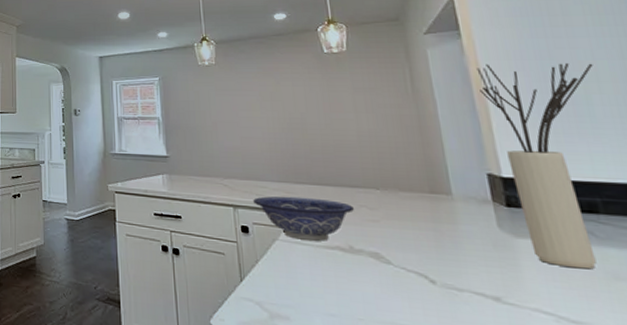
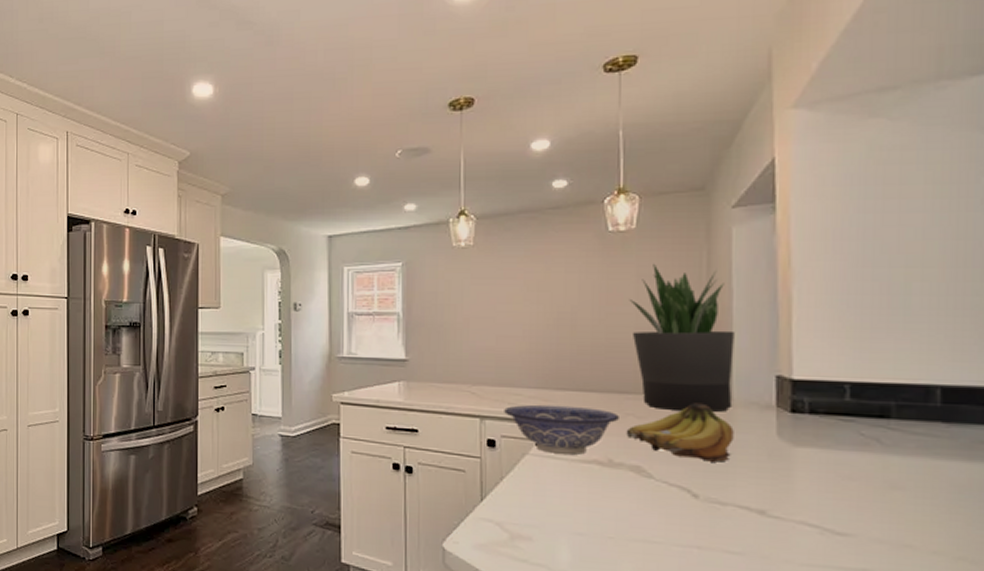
planter: none [348,78,453,205] -> present [629,263,734,412]
fruit: none [361,196,460,251] -> present [626,403,734,463]
vase: present [476,63,597,270] -> none [786,244,922,479]

